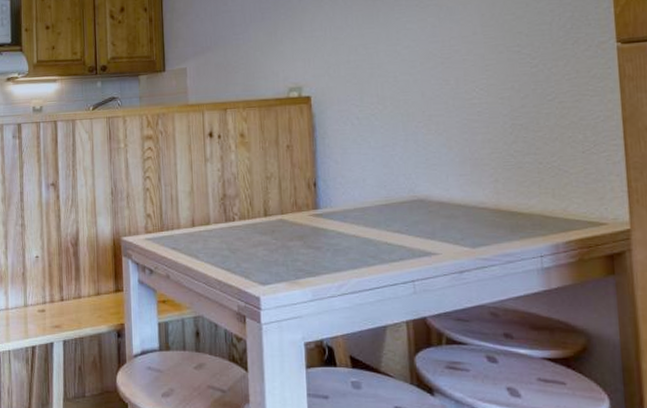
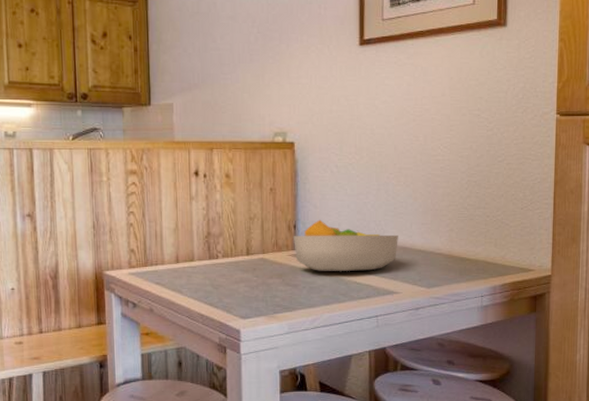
fruit bowl: none [314,175,433,232] -> present [294,219,398,271]

